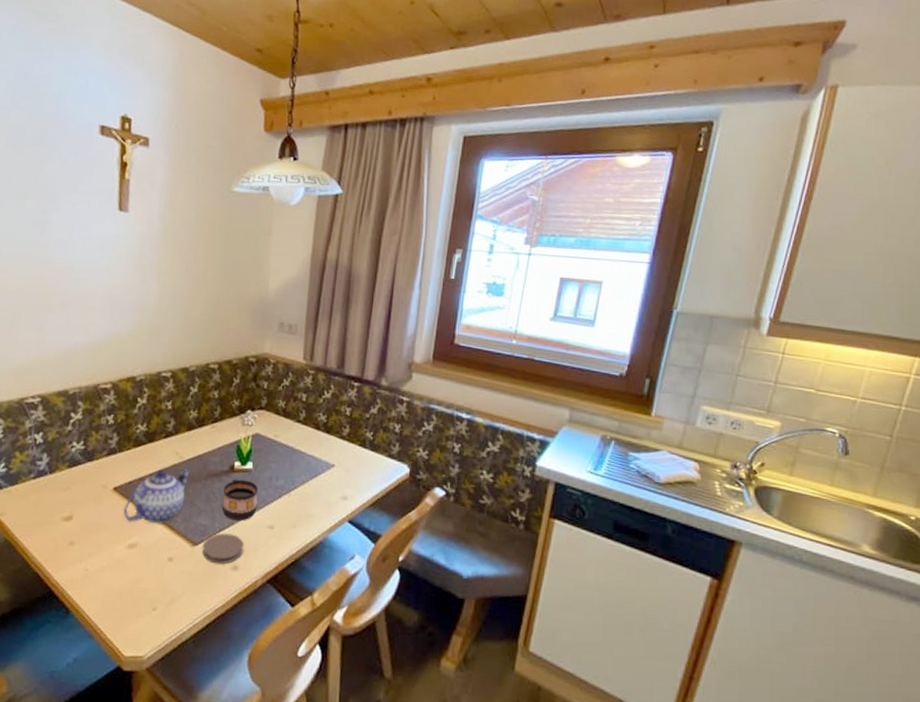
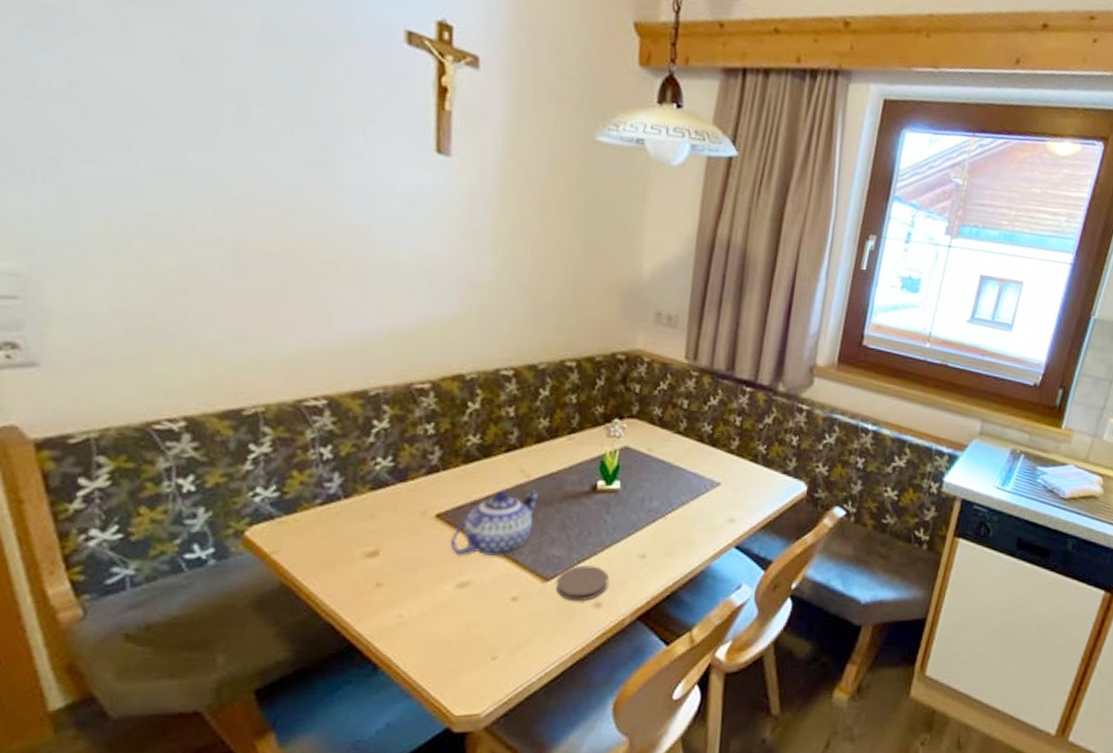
cup: present [221,479,258,521] -> none [581,501,627,550]

